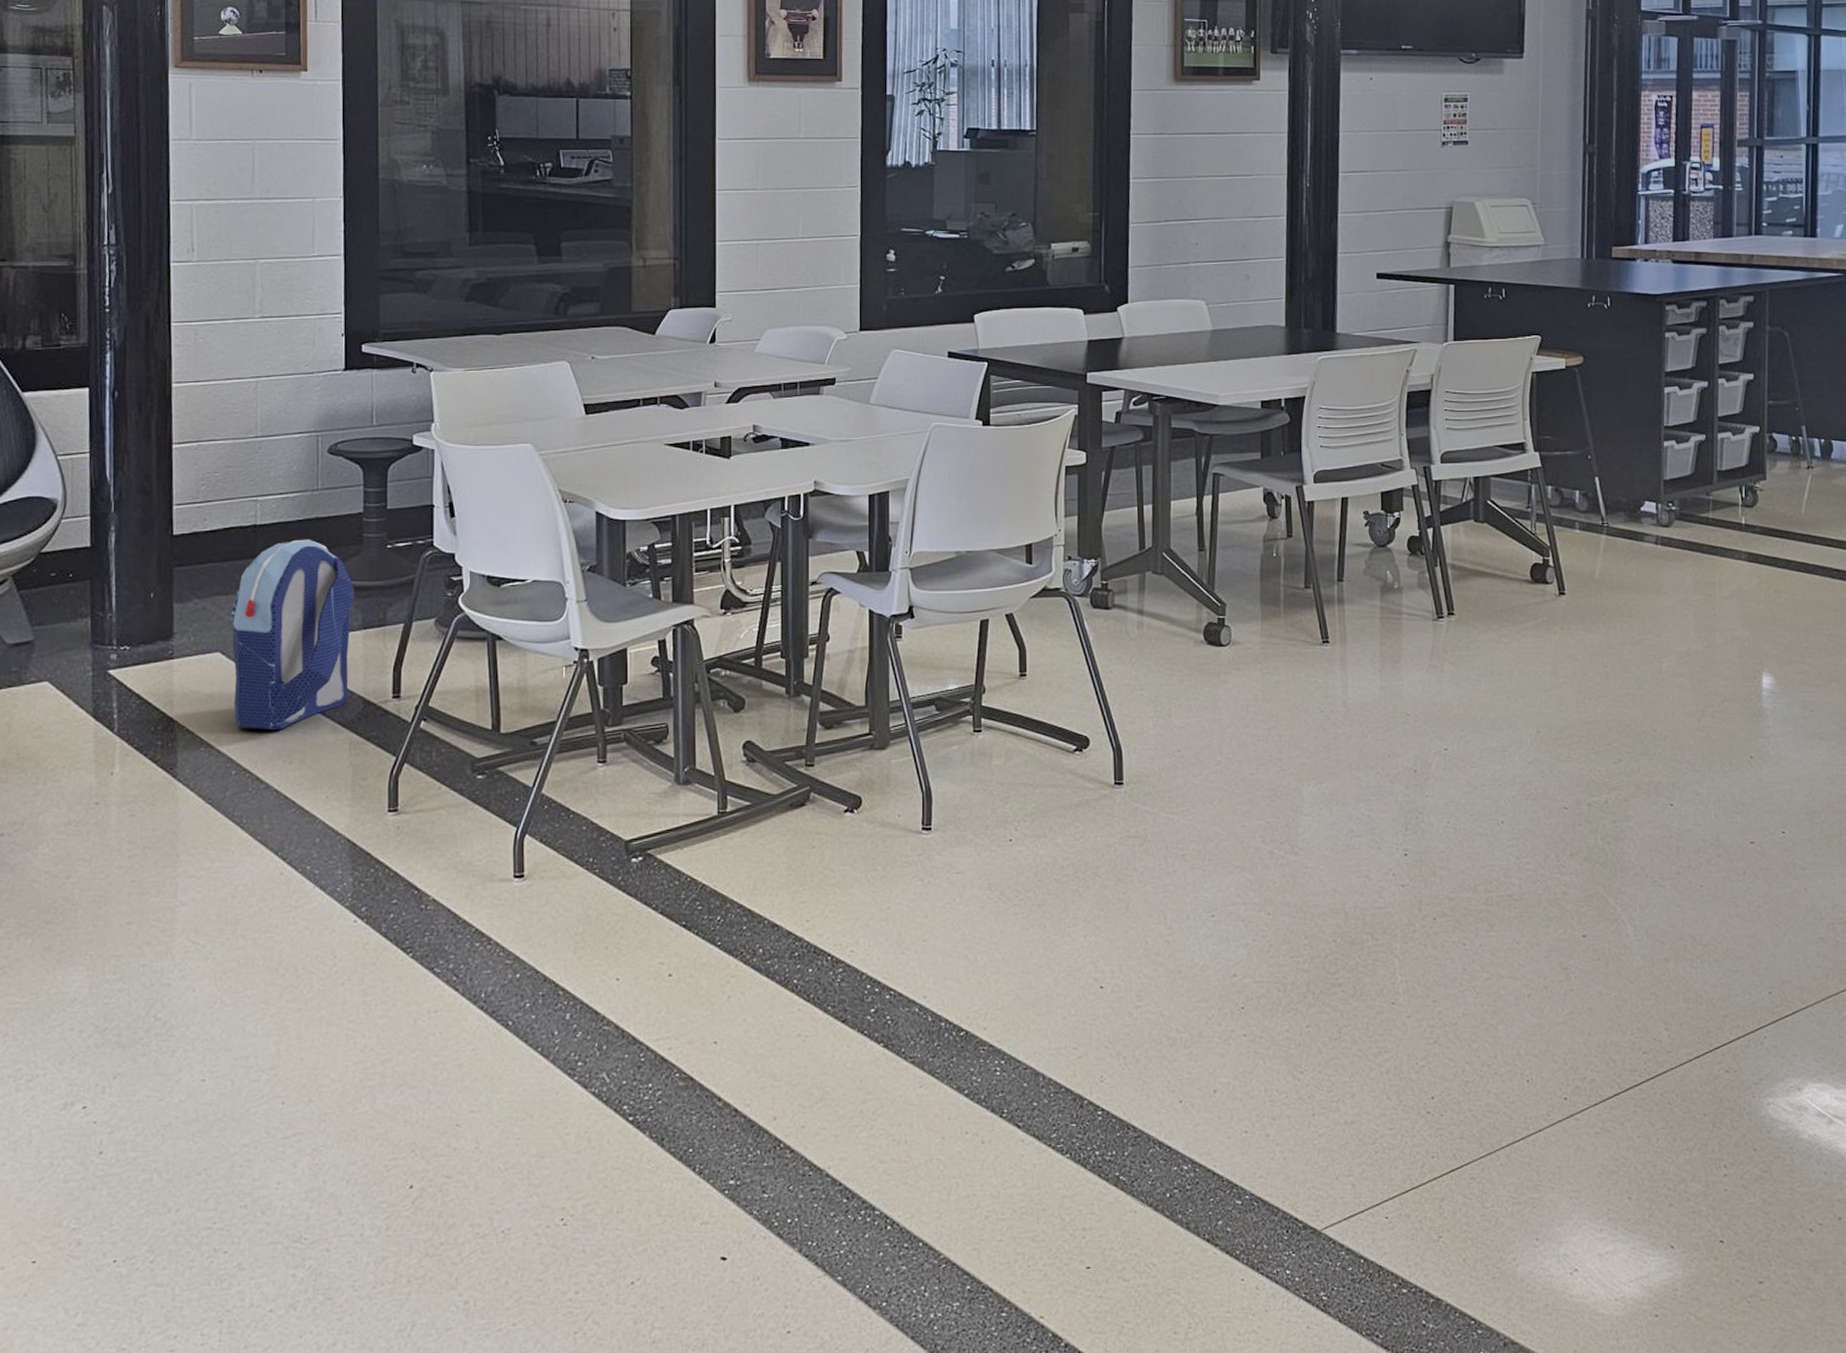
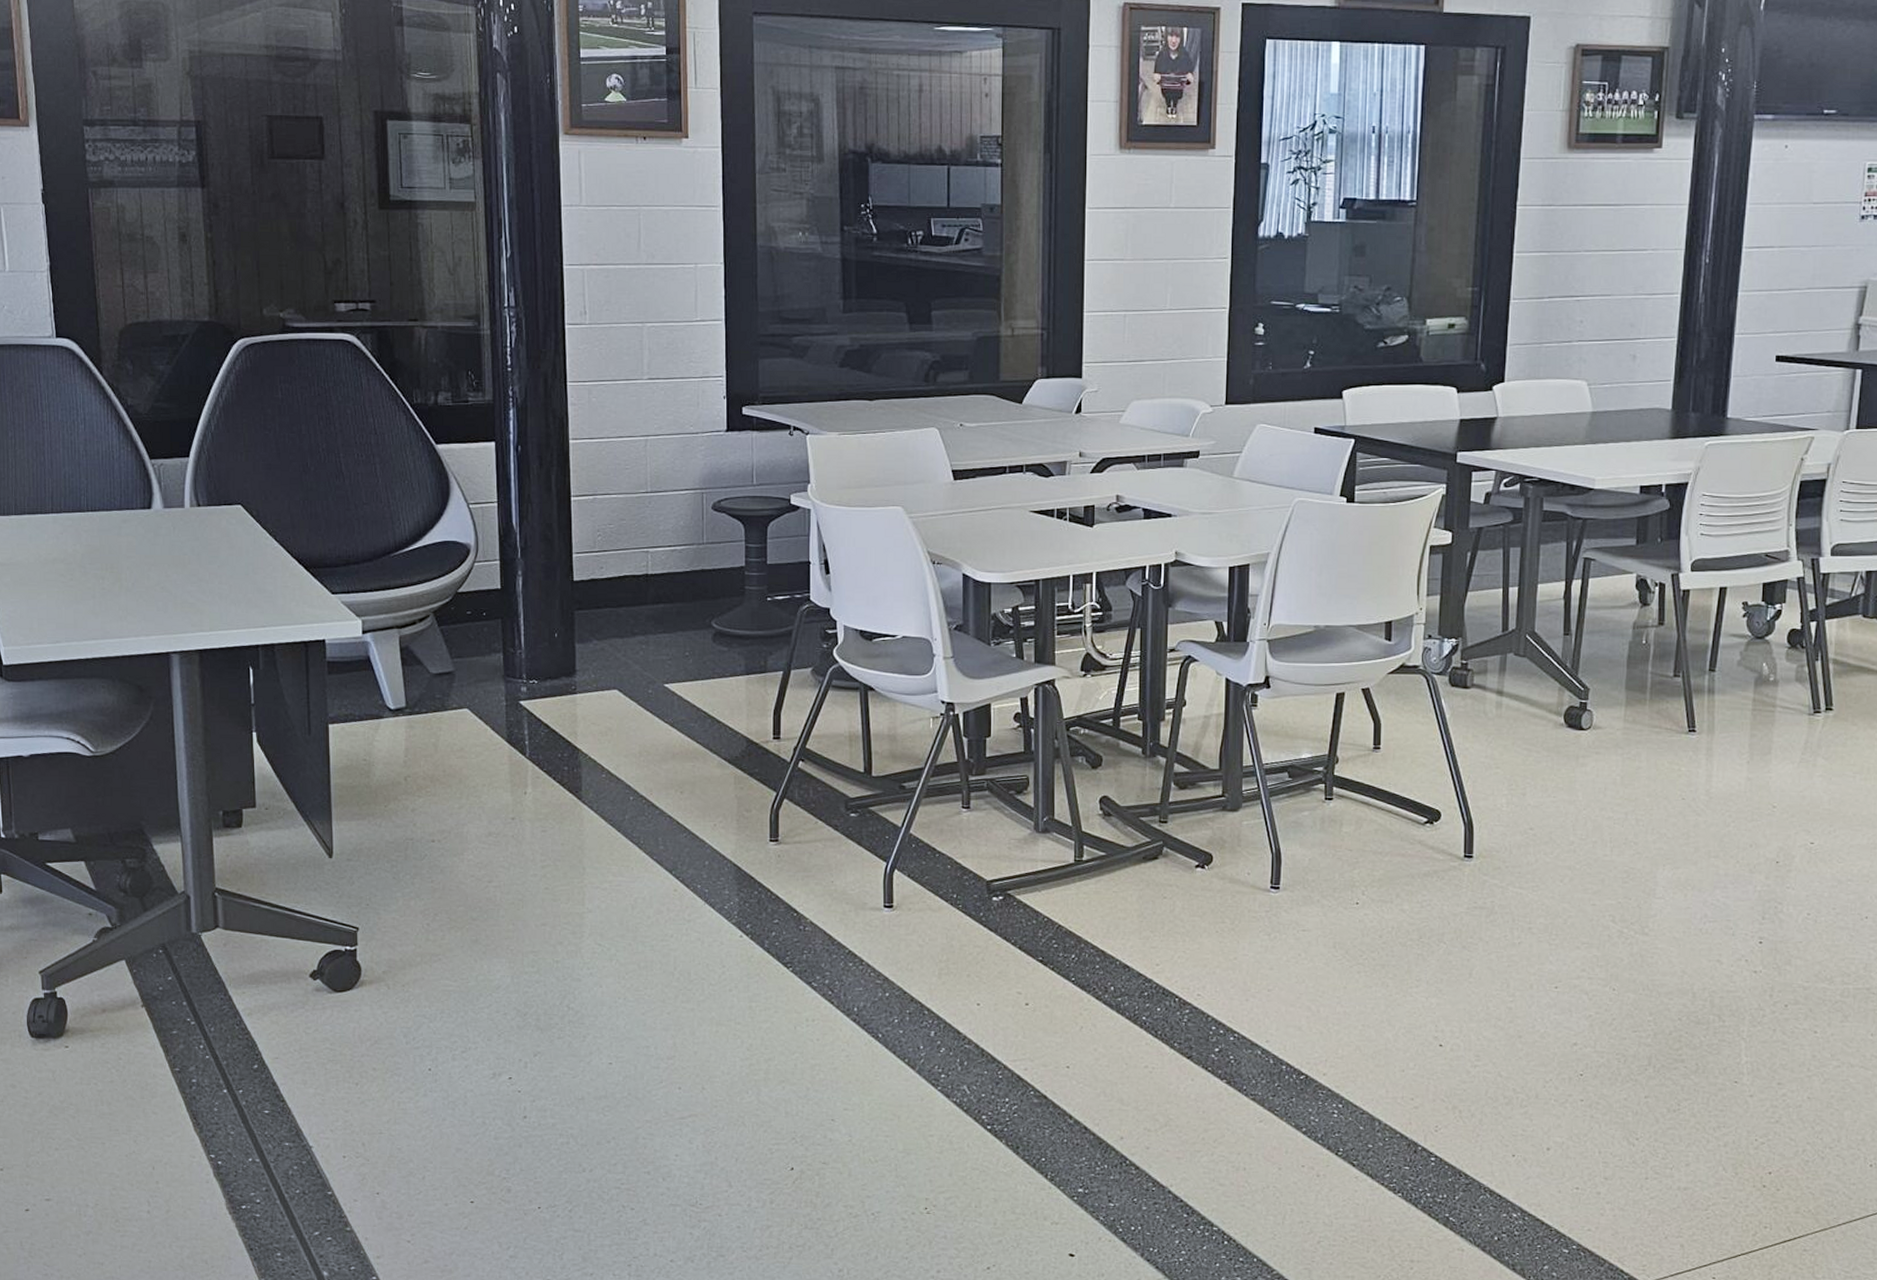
backpack: present [230,539,354,731] -> none [626,589,737,763]

